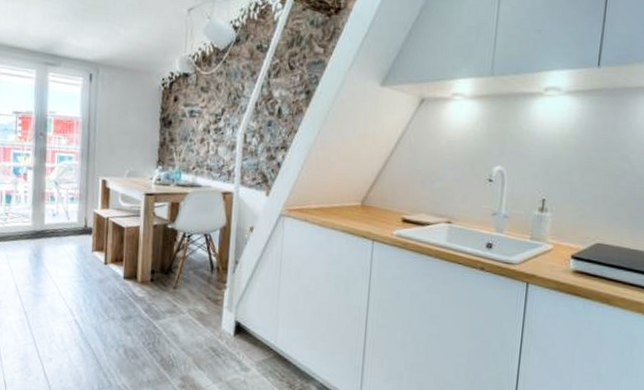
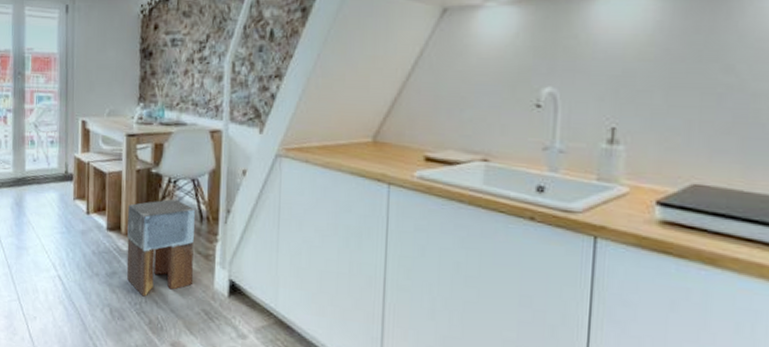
stool: none [141,251,206,338] -> present [126,198,195,297]

